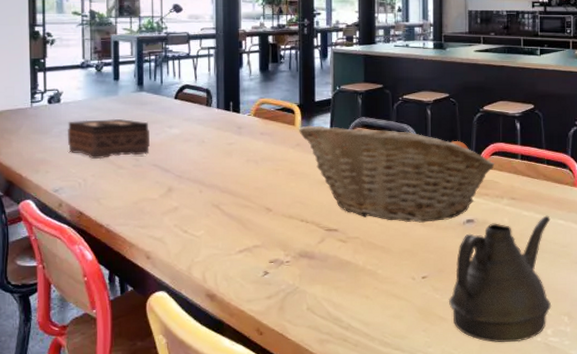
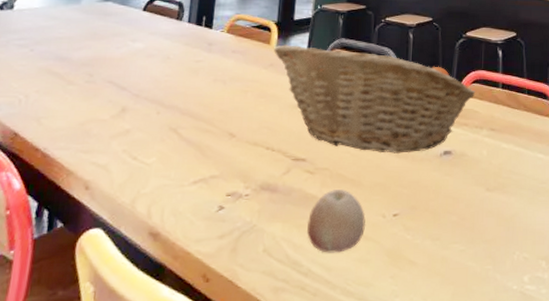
tissue box: present [68,118,150,160] -> none [14,29,110,74]
apple: none [344,256,398,311] -> present [307,189,366,253]
teapot: present [448,215,552,343] -> none [420,148,530,292]

